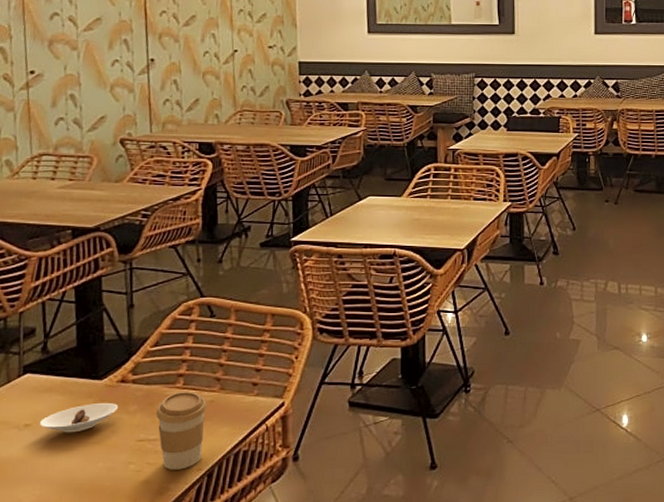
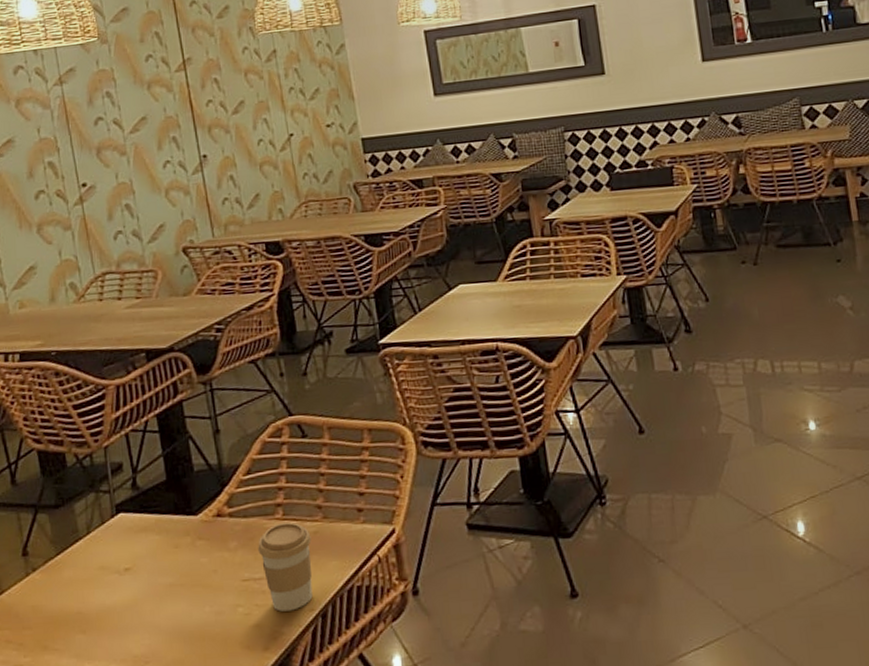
saucer: present [39,402,119,433] -> none [139,540,218,576]

